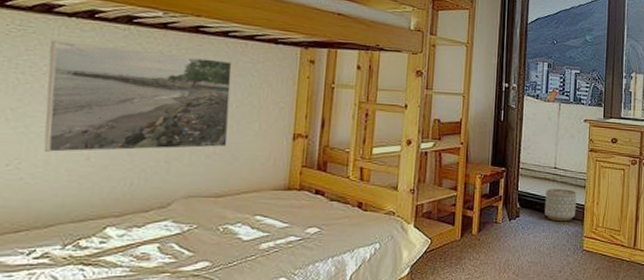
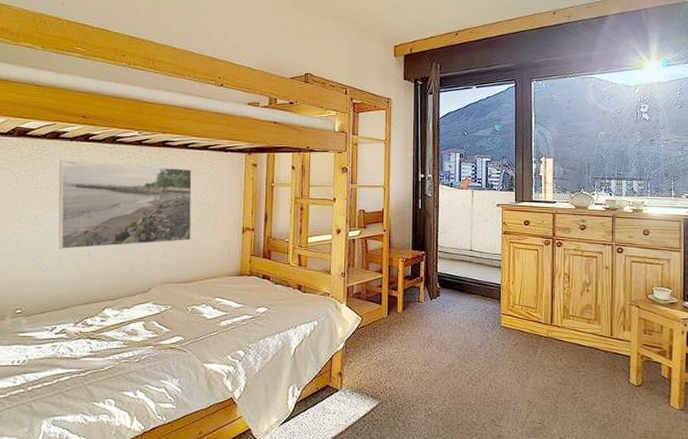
planter: present [544,189,577,222] -> none [463,270,493,300]

